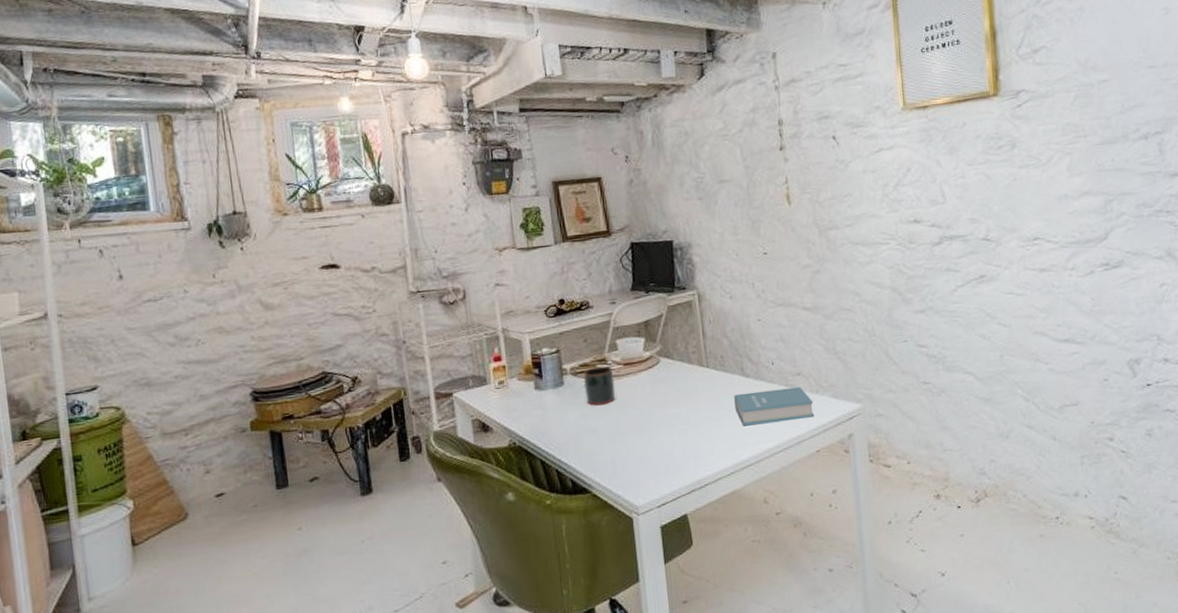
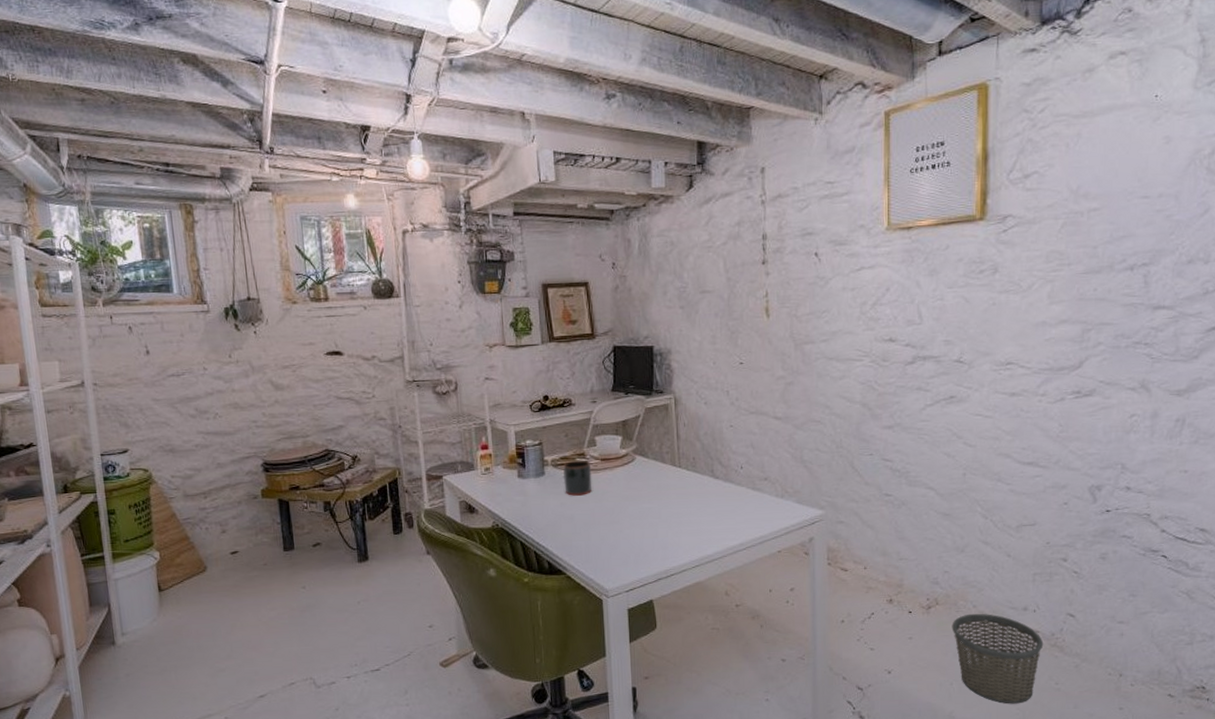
book: present [734,387,815,426] -> none [703,491,779,524]
basket: none [1003,502,1099,599] -> present [952,613,1044,704]

